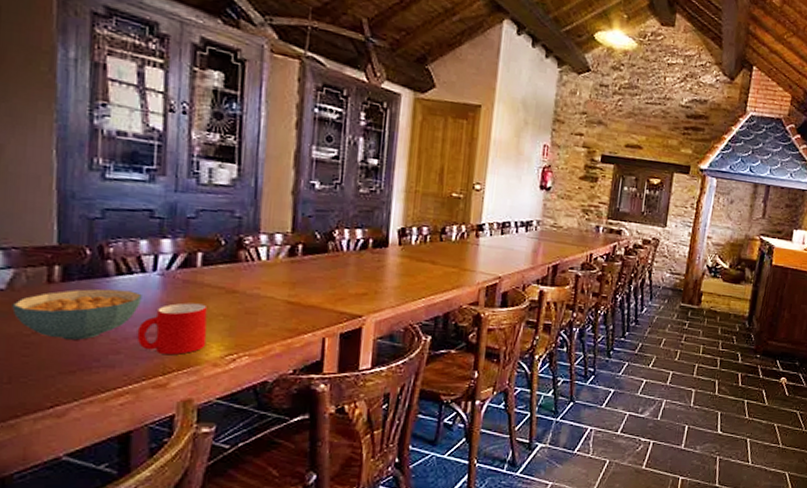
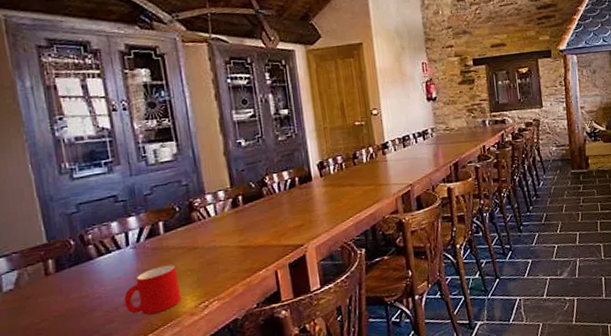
cereal bowl: present [12,288,142,341] -> none [21,266,123,321]

